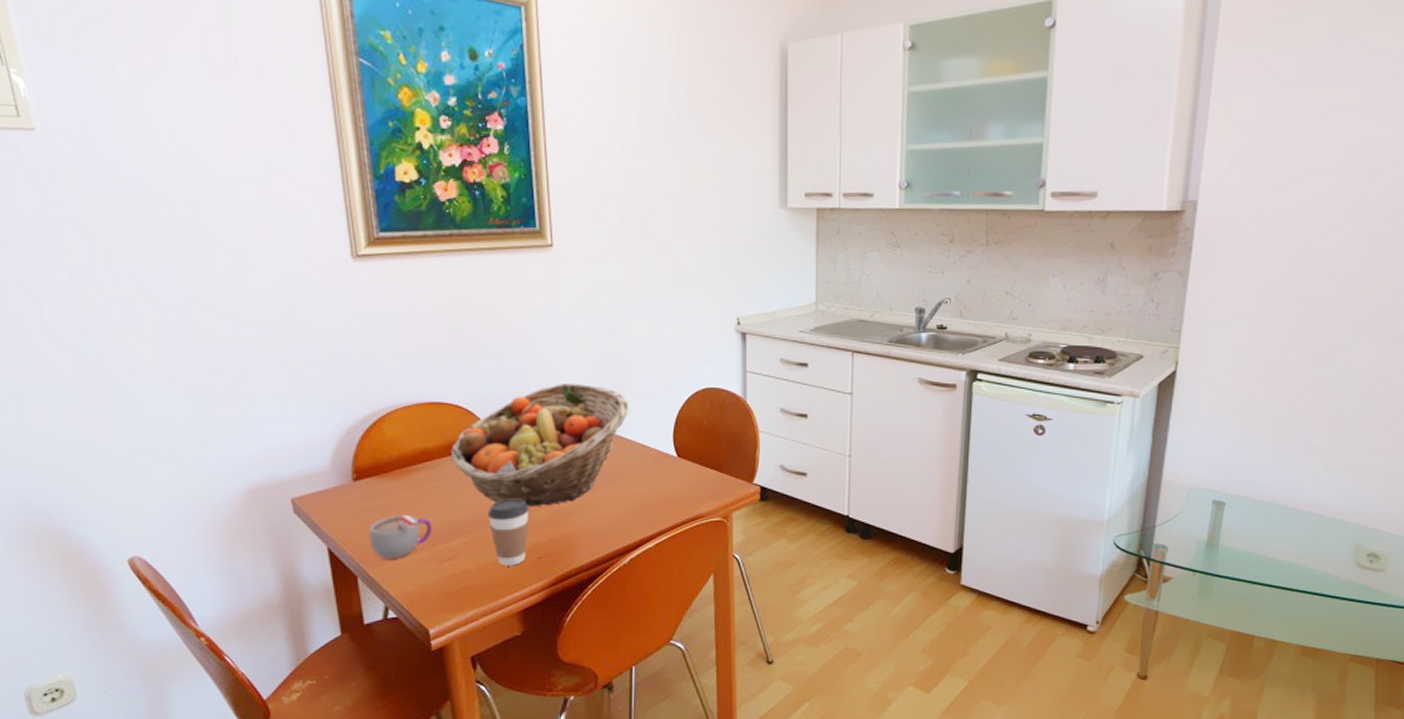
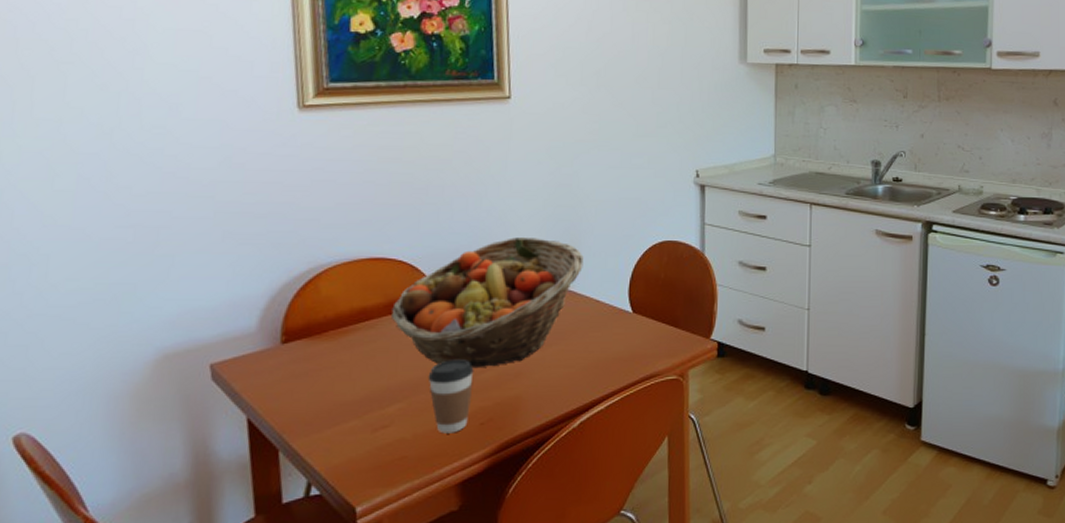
mug: present [368,515,433,559] -> none [294,380,367,430]

